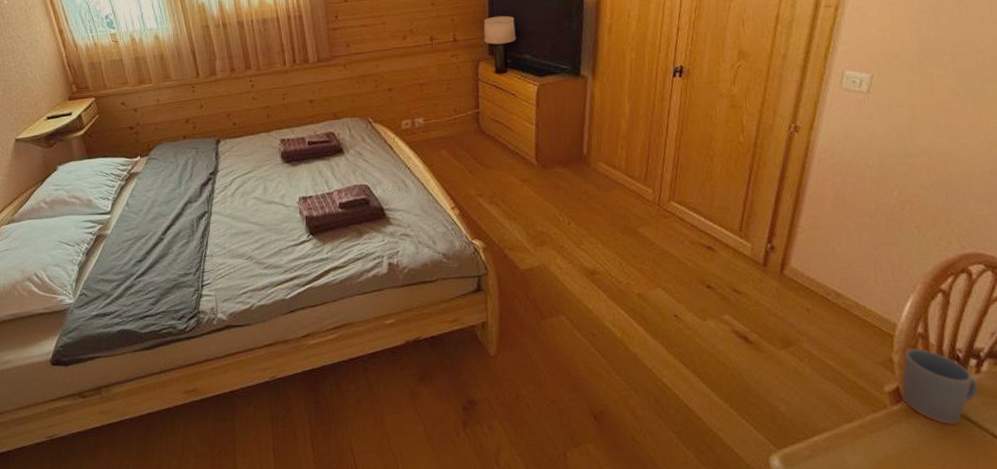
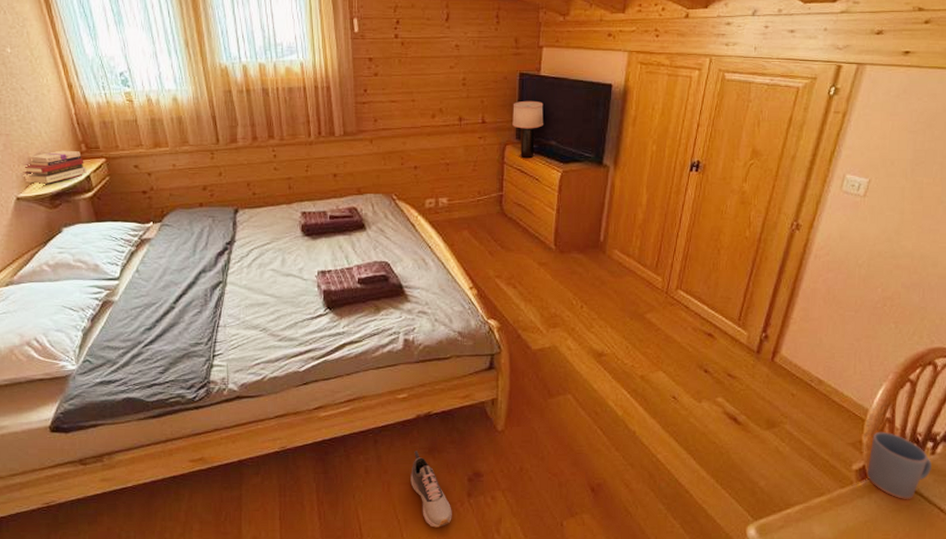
books: none [20,91,78,126] -> present [23,150,87,185]
athletic shoe: none [403,378,448,459] -> present [410,450,452,528]

